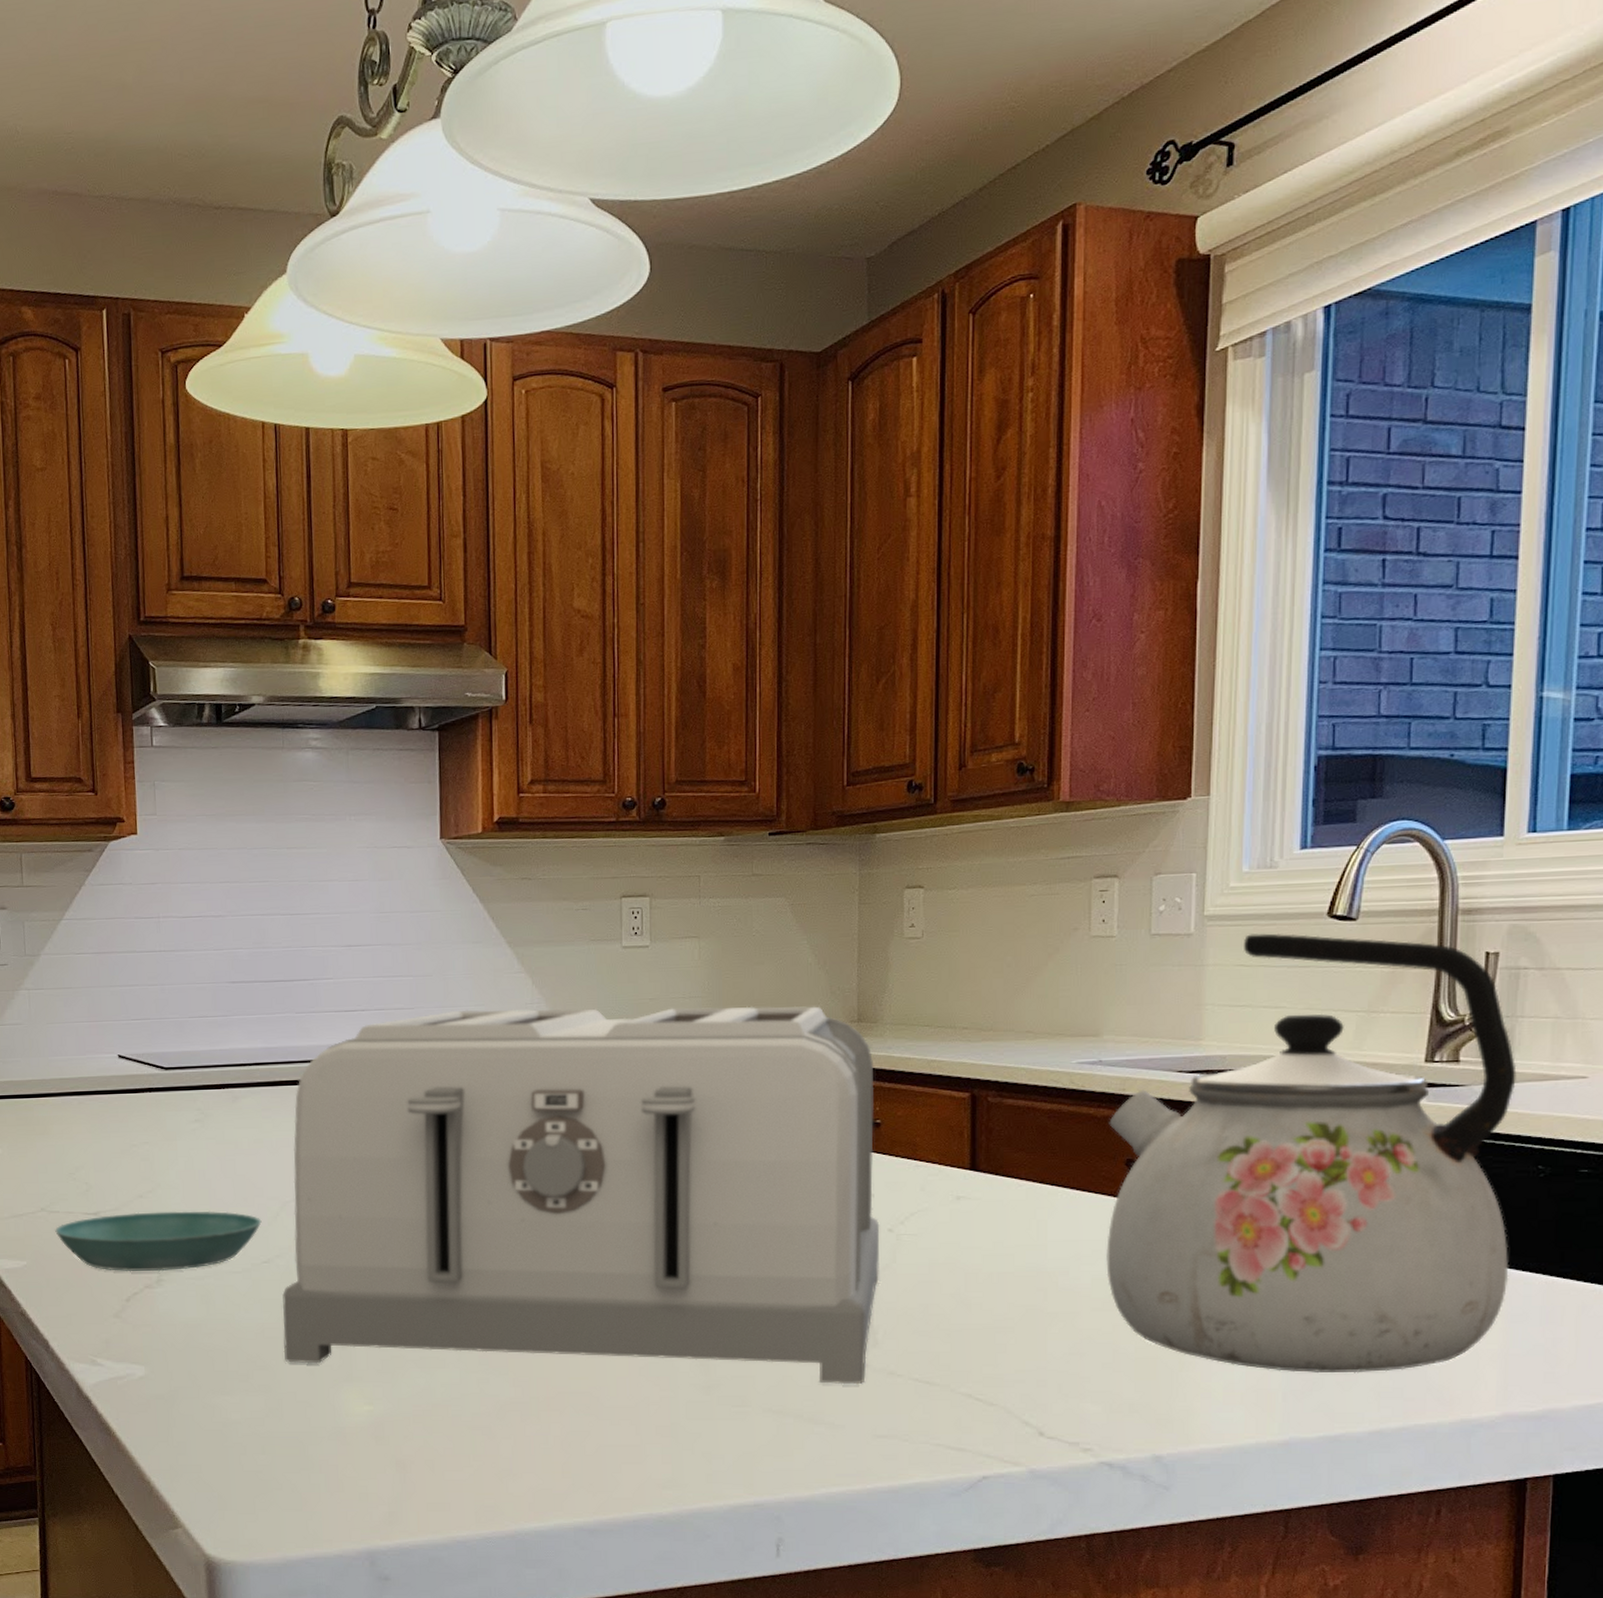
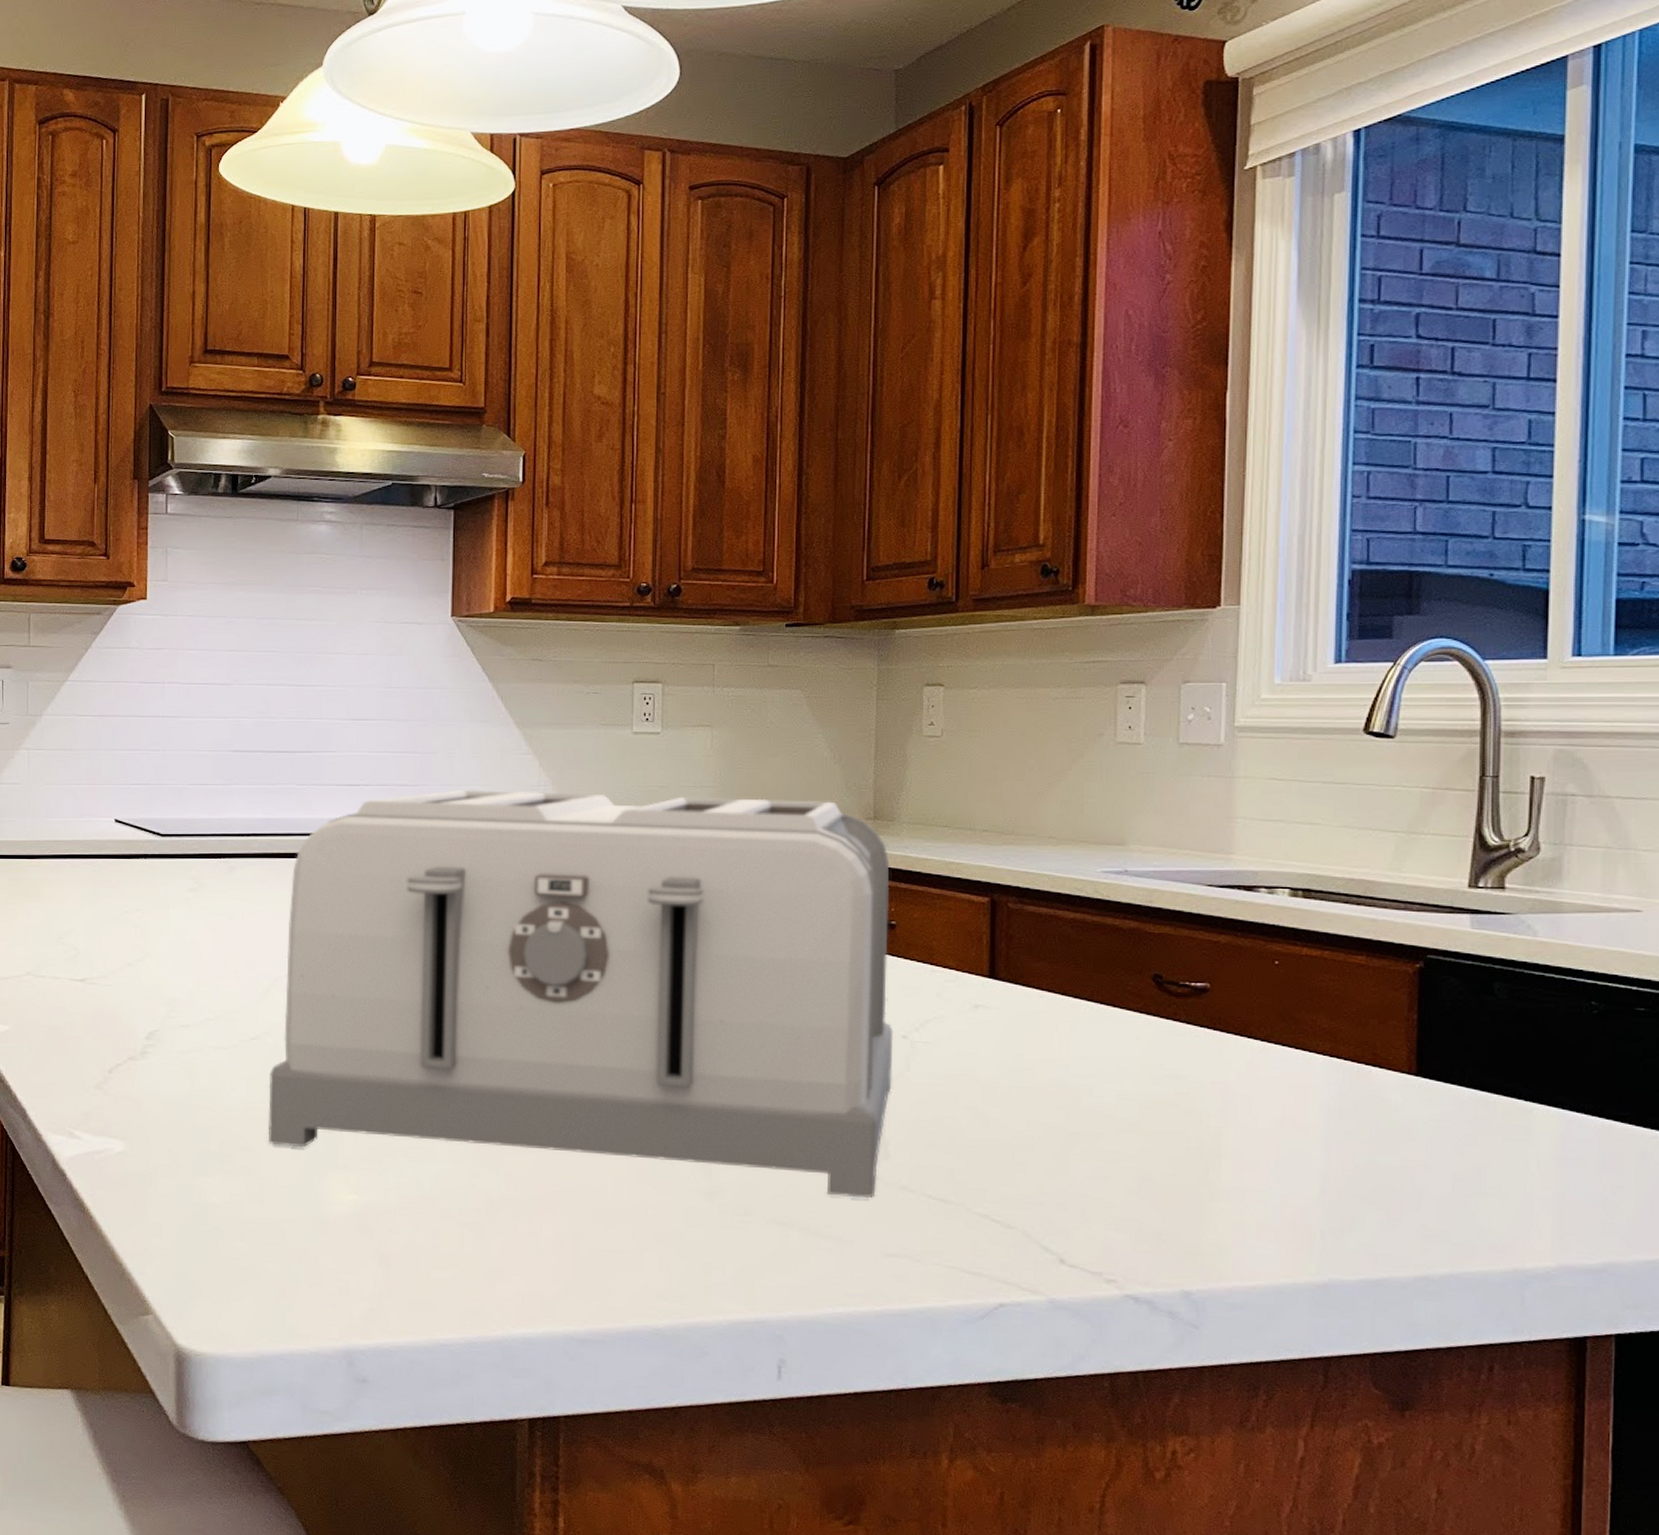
saucer: present [55,1211,262,1272] -> none [40,981,252,1043]
kettle: present [1106,933,1517,1373] -> none [1132,747,1566,1213]

